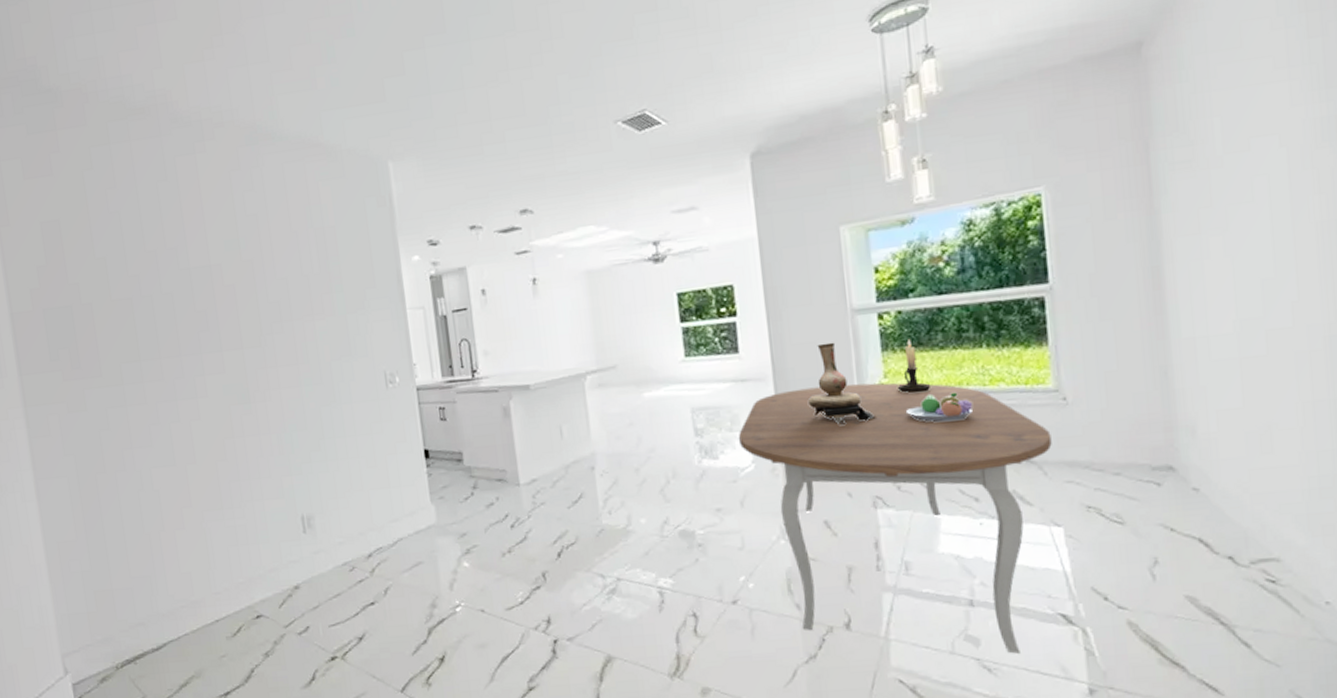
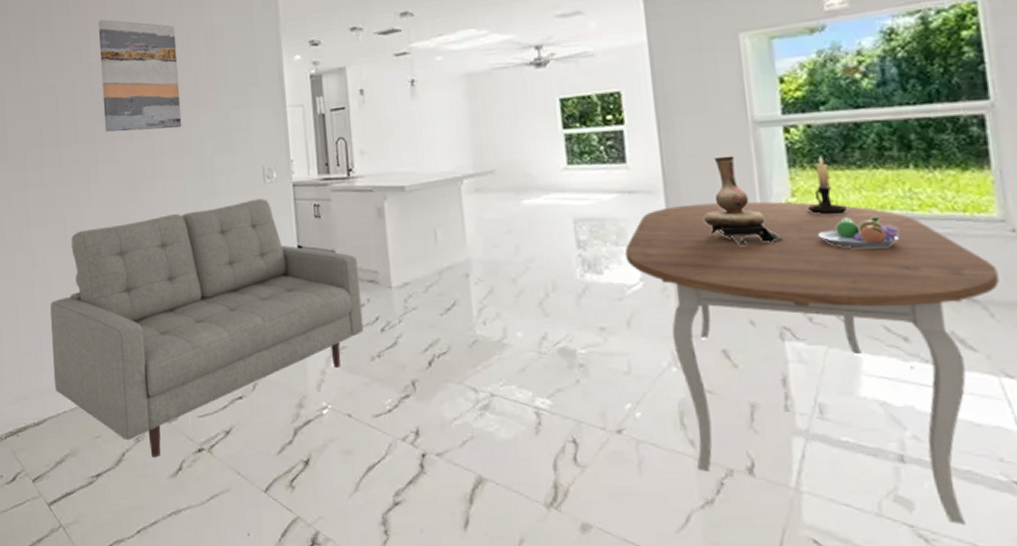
sofa: none [162,404,494,671] -> present [50,198,364,458]
wall art: none [195,221,296,342] -> present [97,19,182,132]

